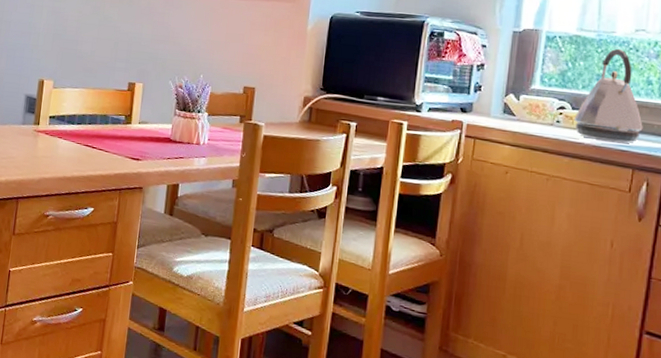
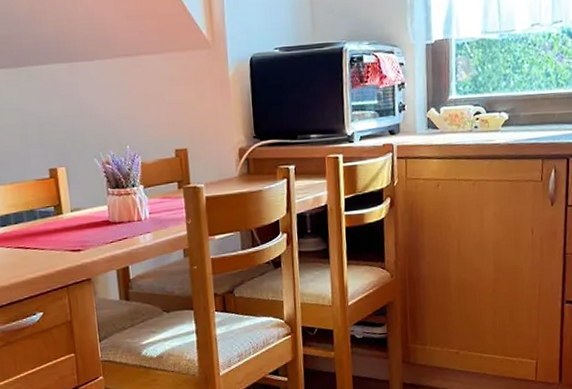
kettle: present [574,48,643,144] -> none [489,46,547,138]

